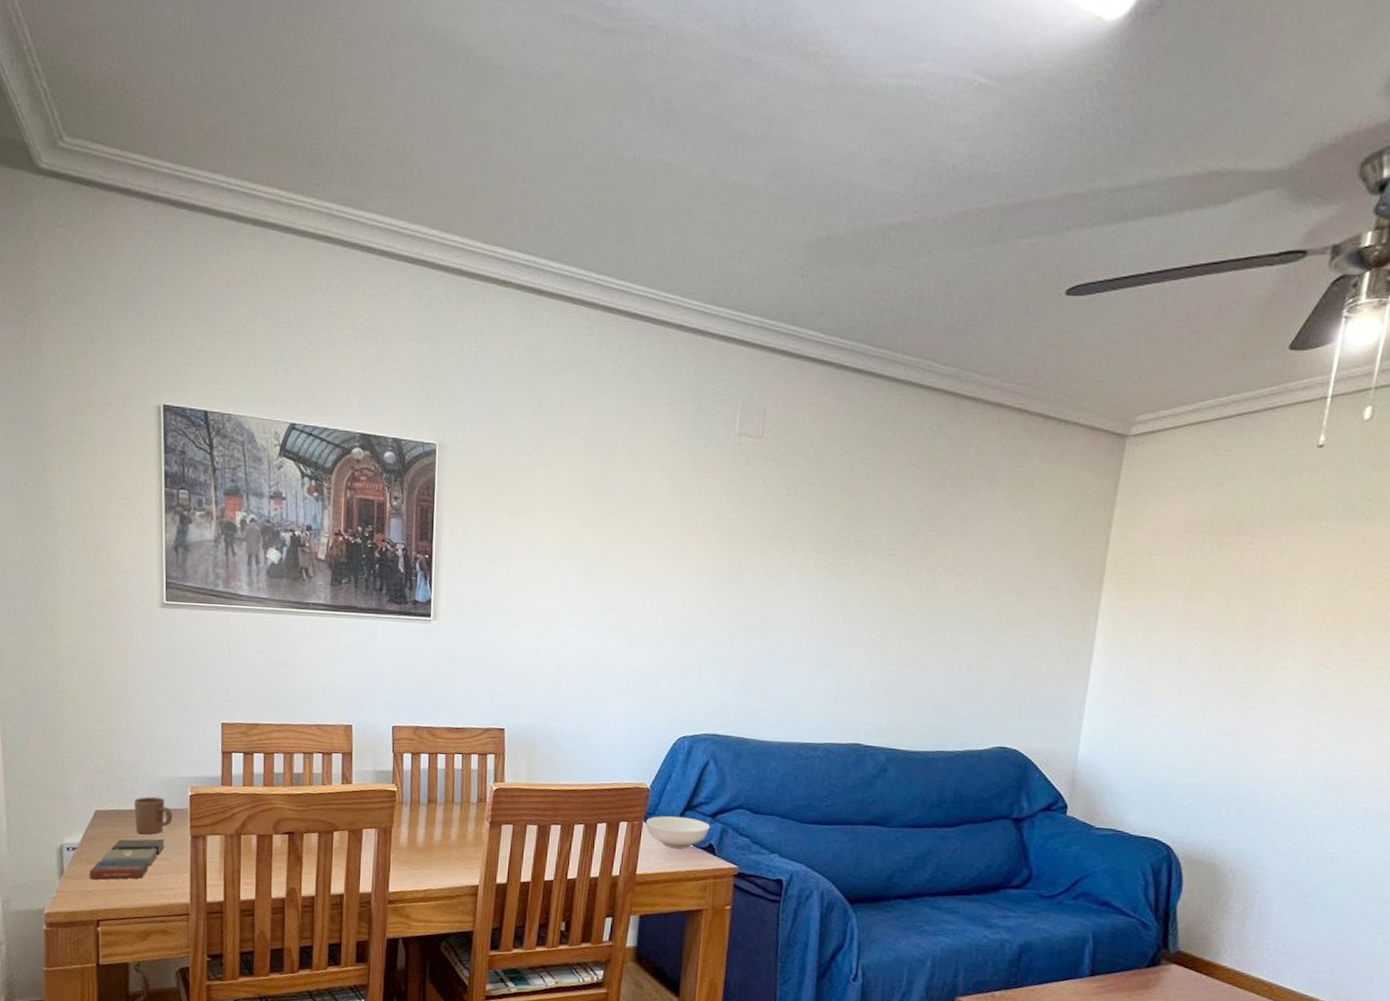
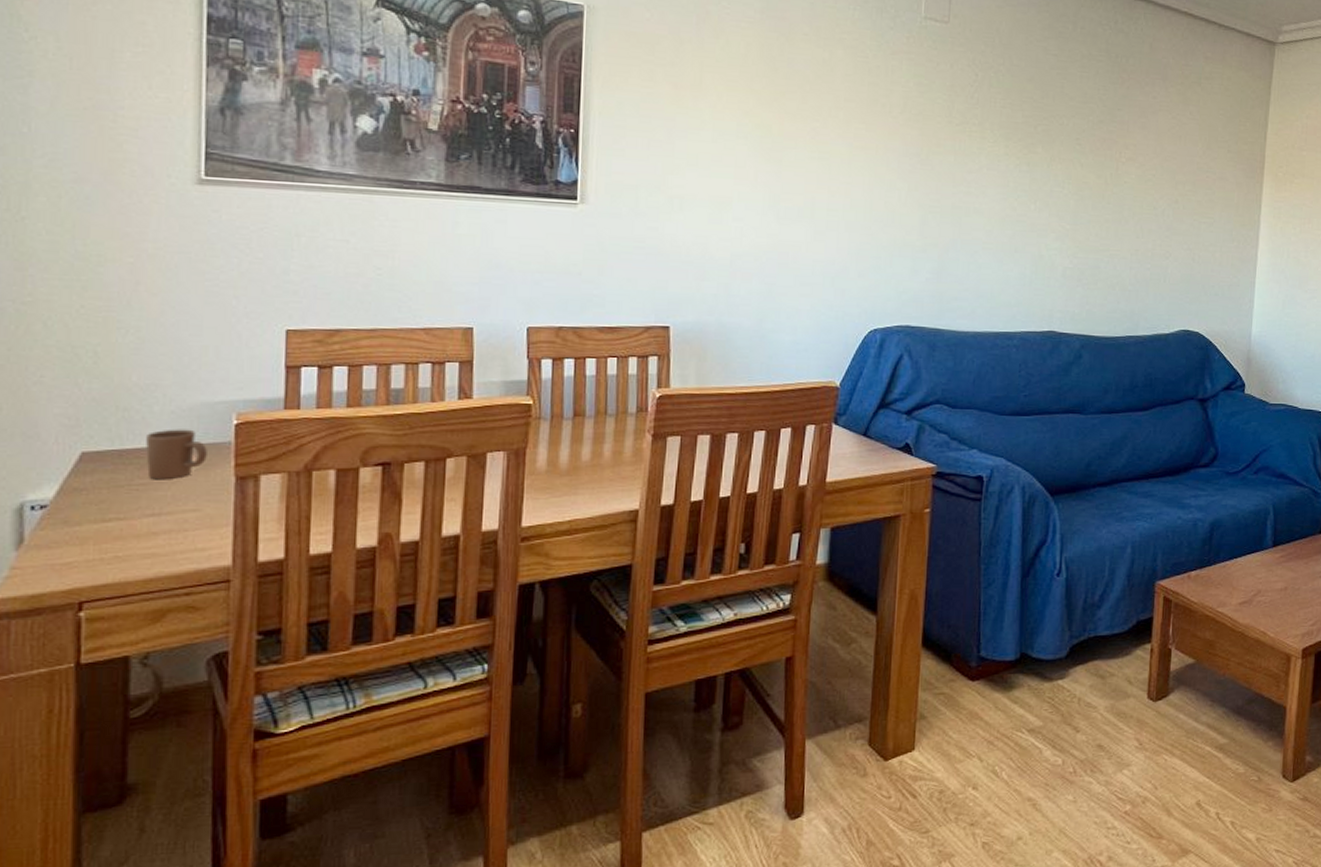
book set: present [89,838,164,880] -> none [67,484,193,547]
bowl: present [646,816,711,848] -> none [836,415,907,450]

